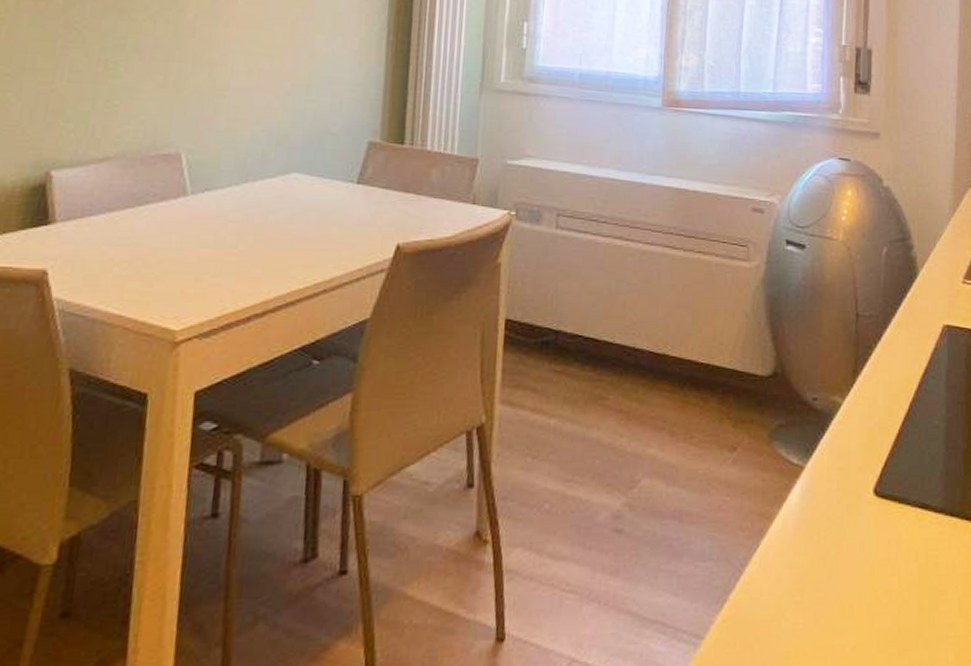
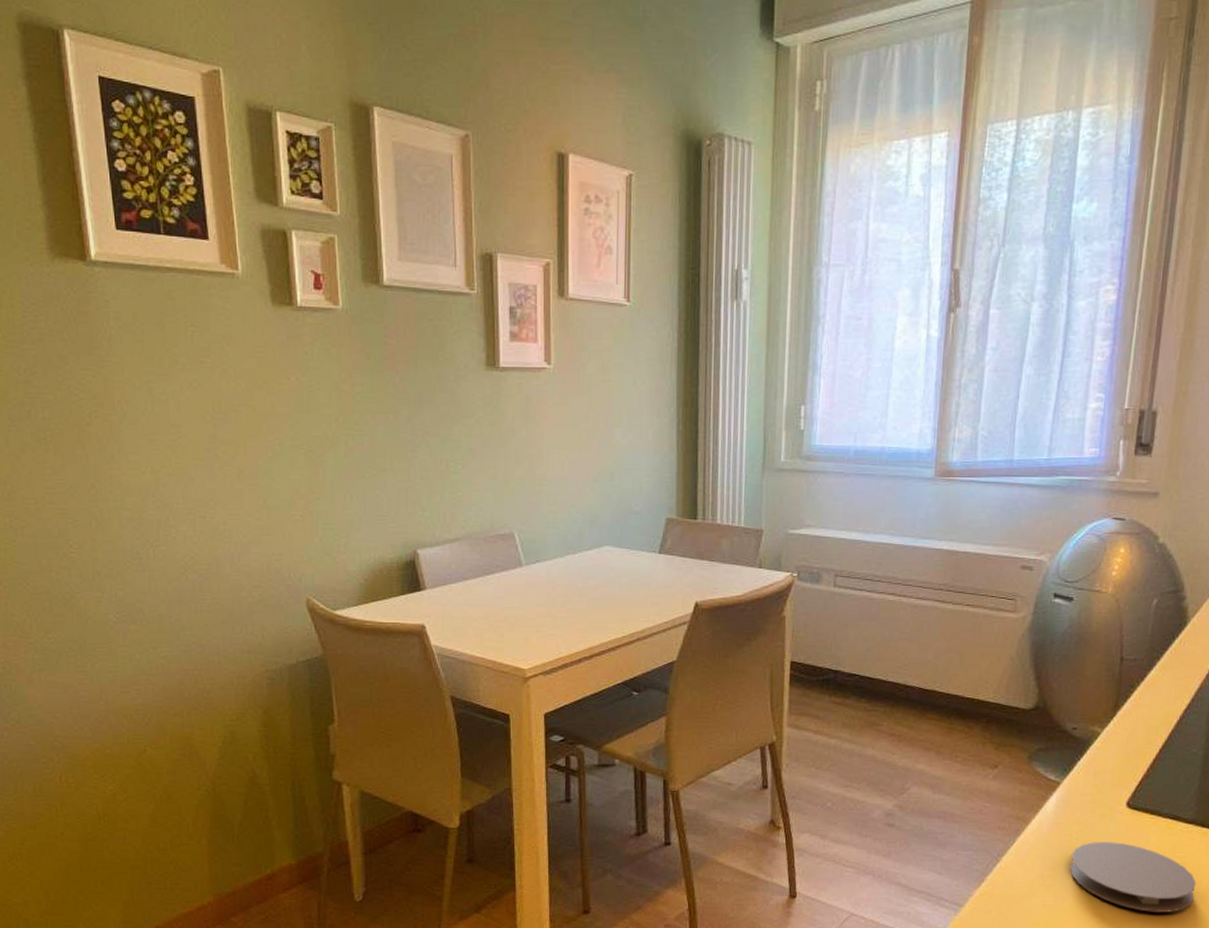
coaster: none [820,540,952,631] -> present [1070,842,1197,912]

